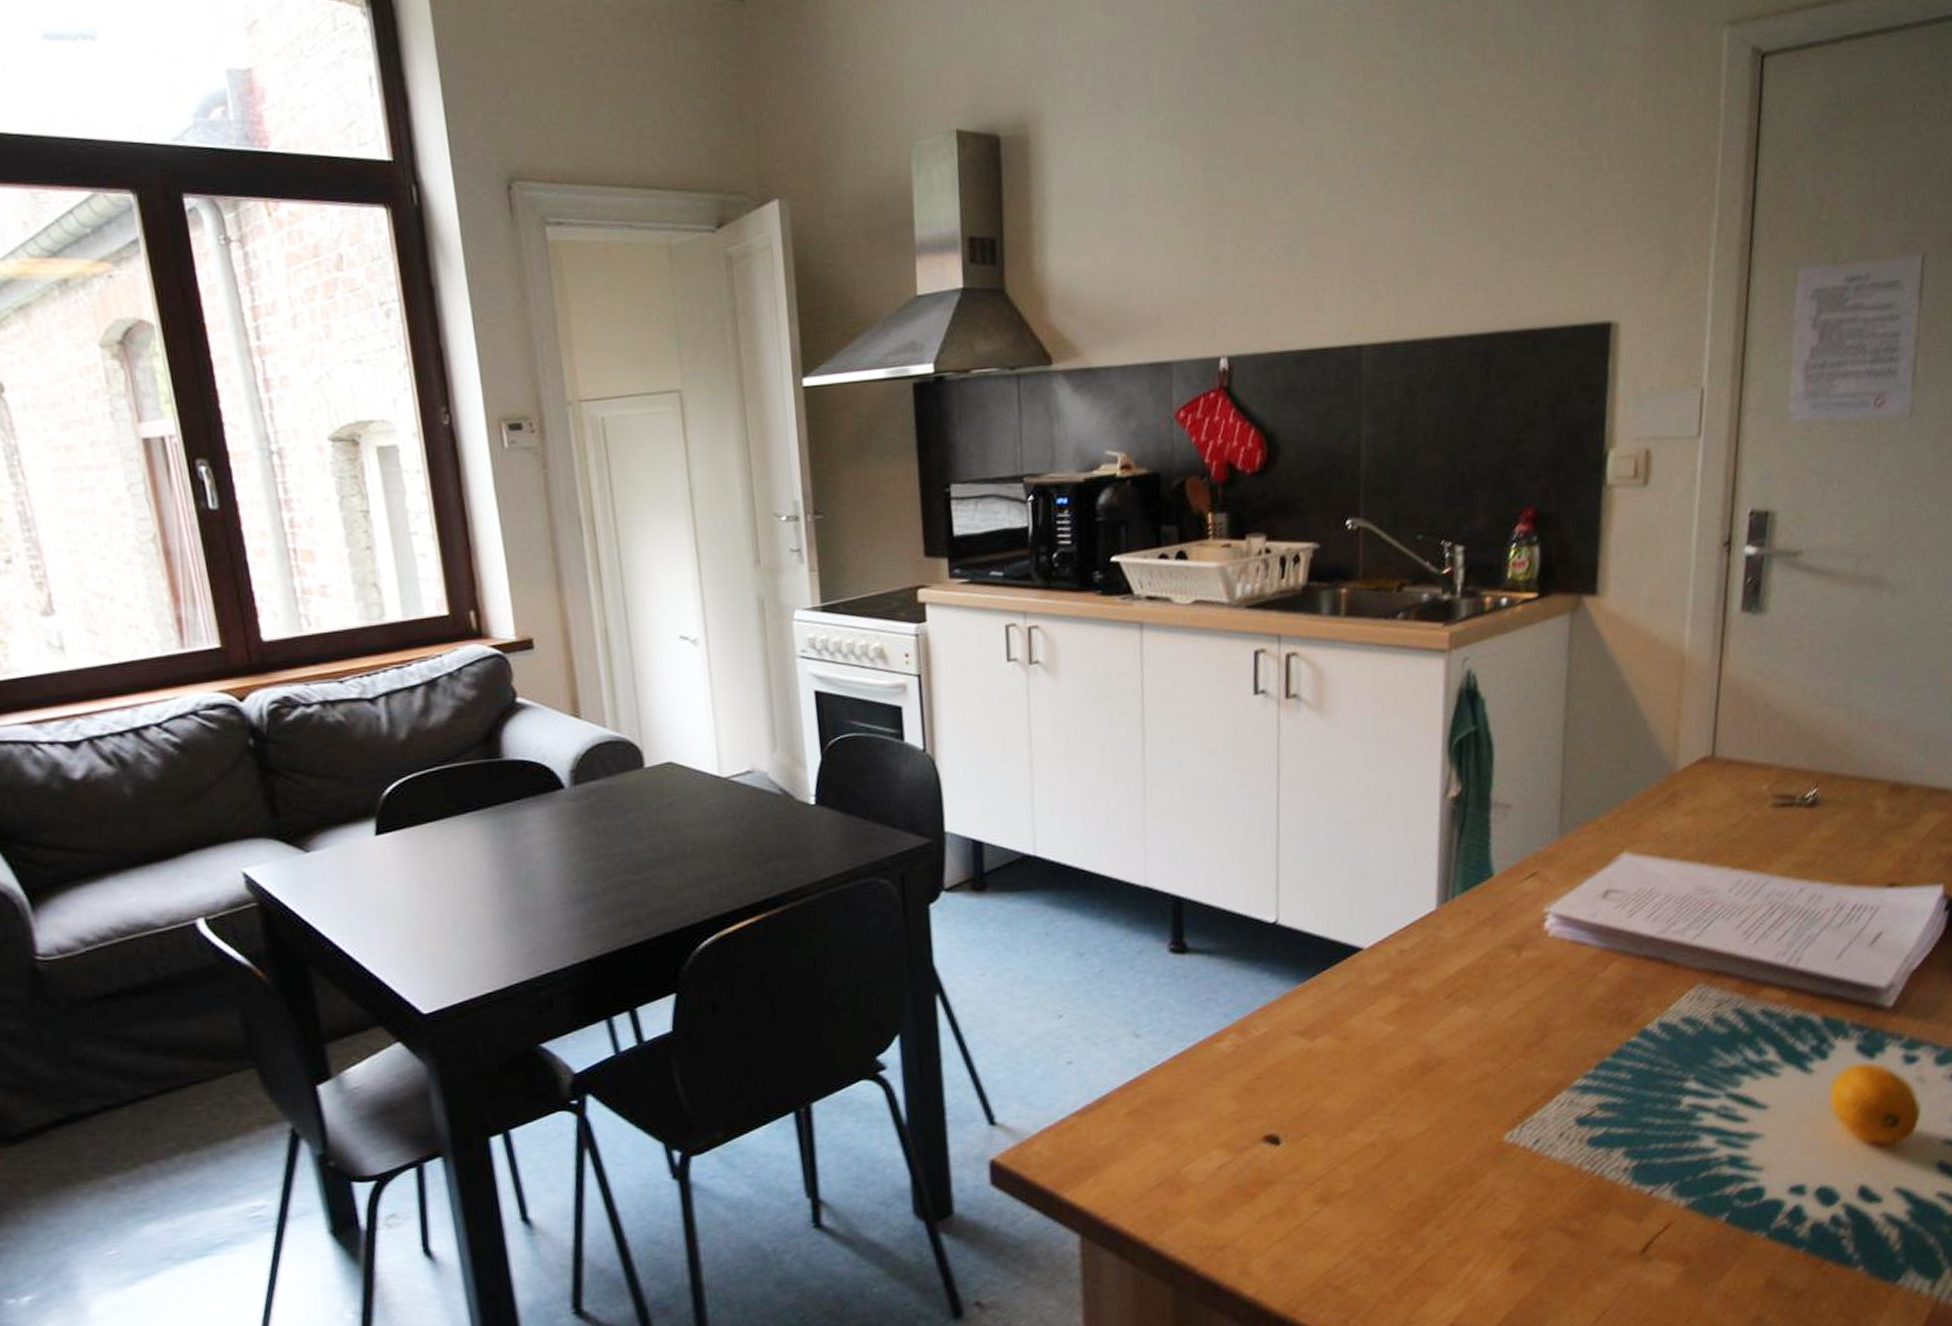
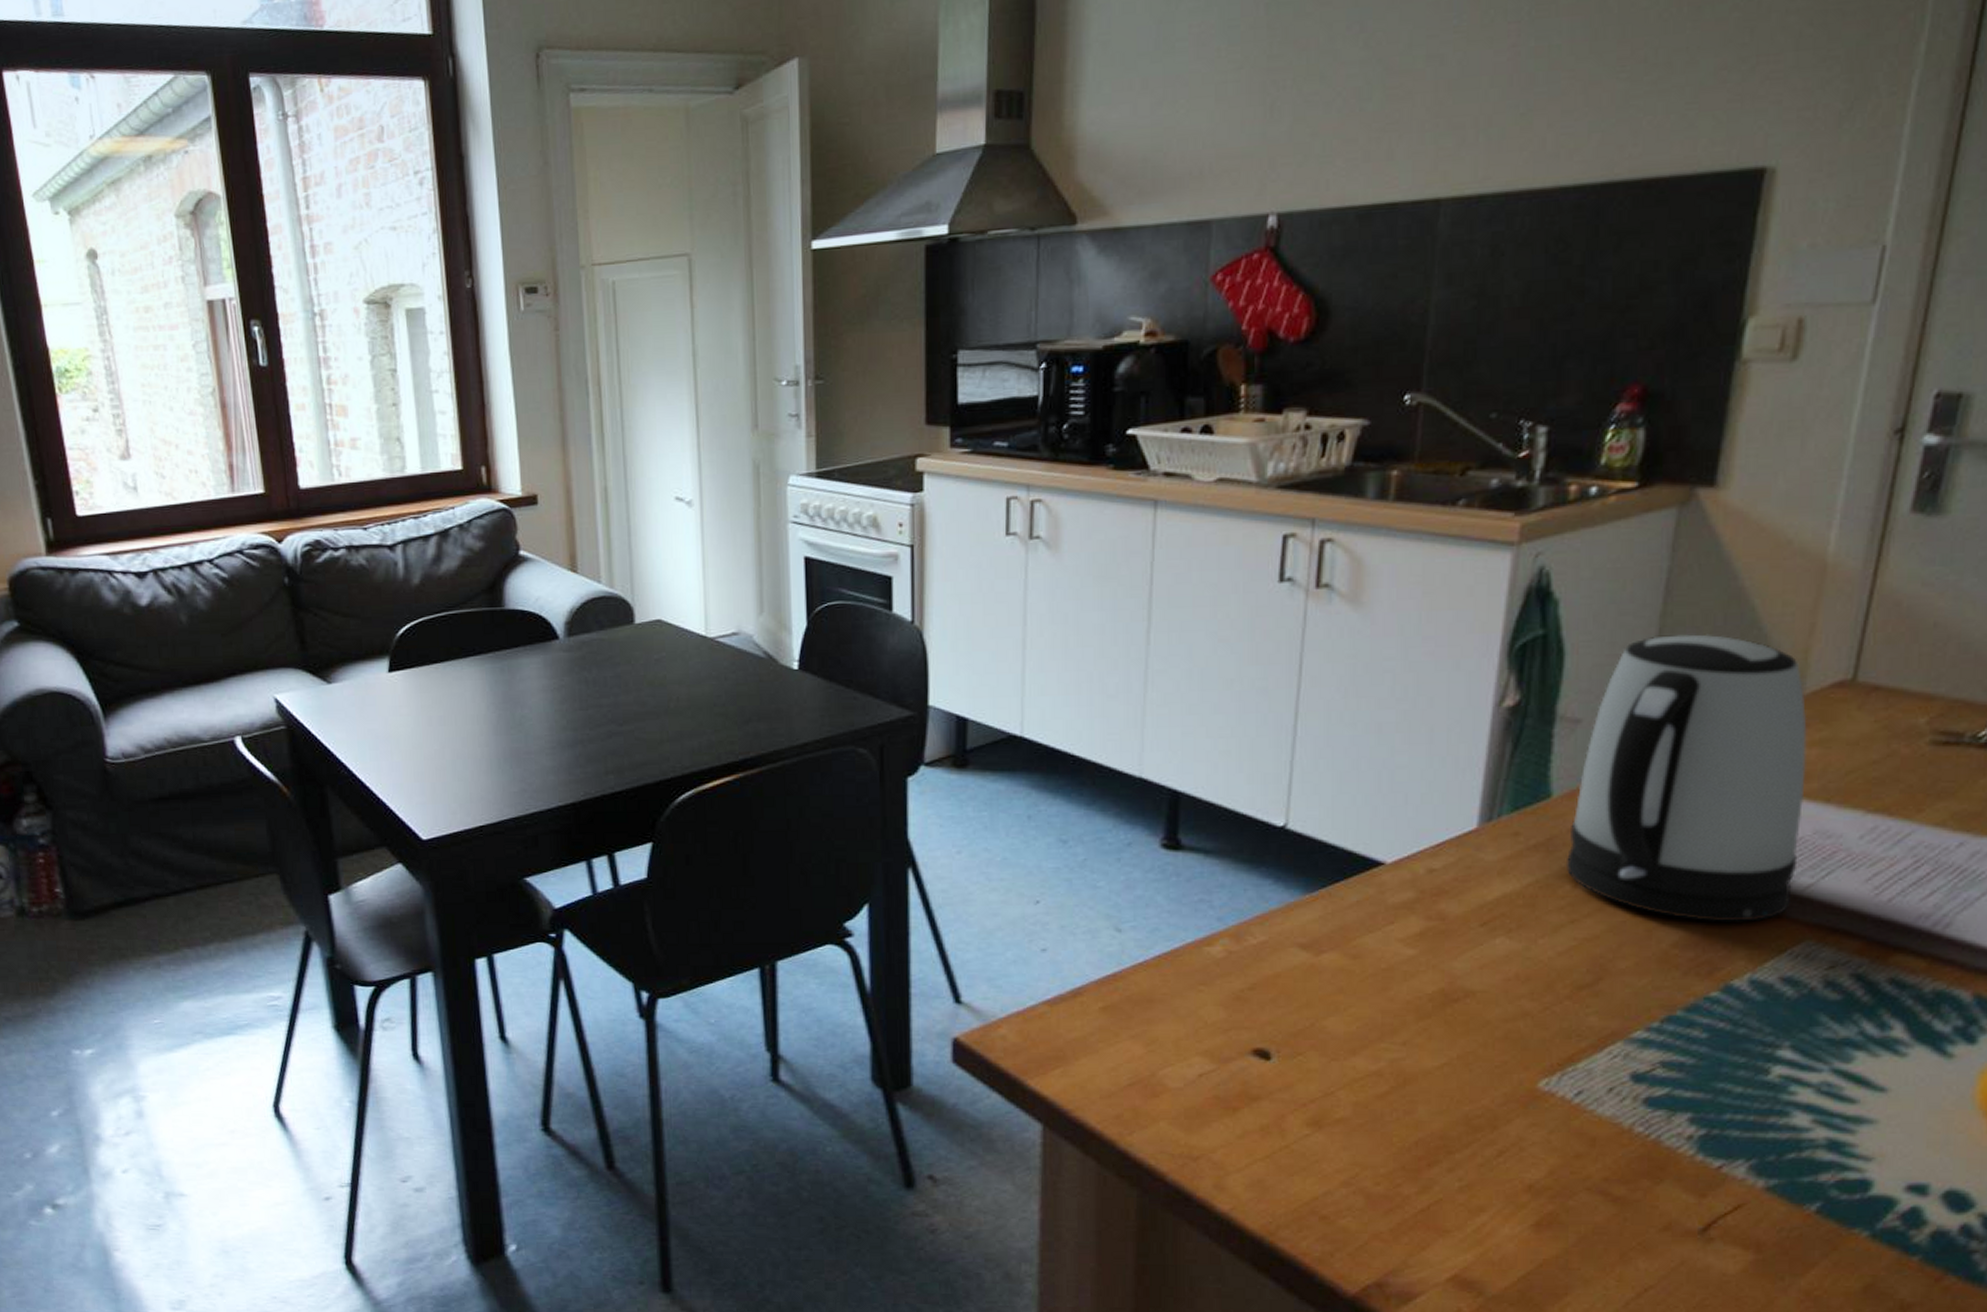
kettle: none [1509,723,1686,976] -> present [1565,634,1807,923]

